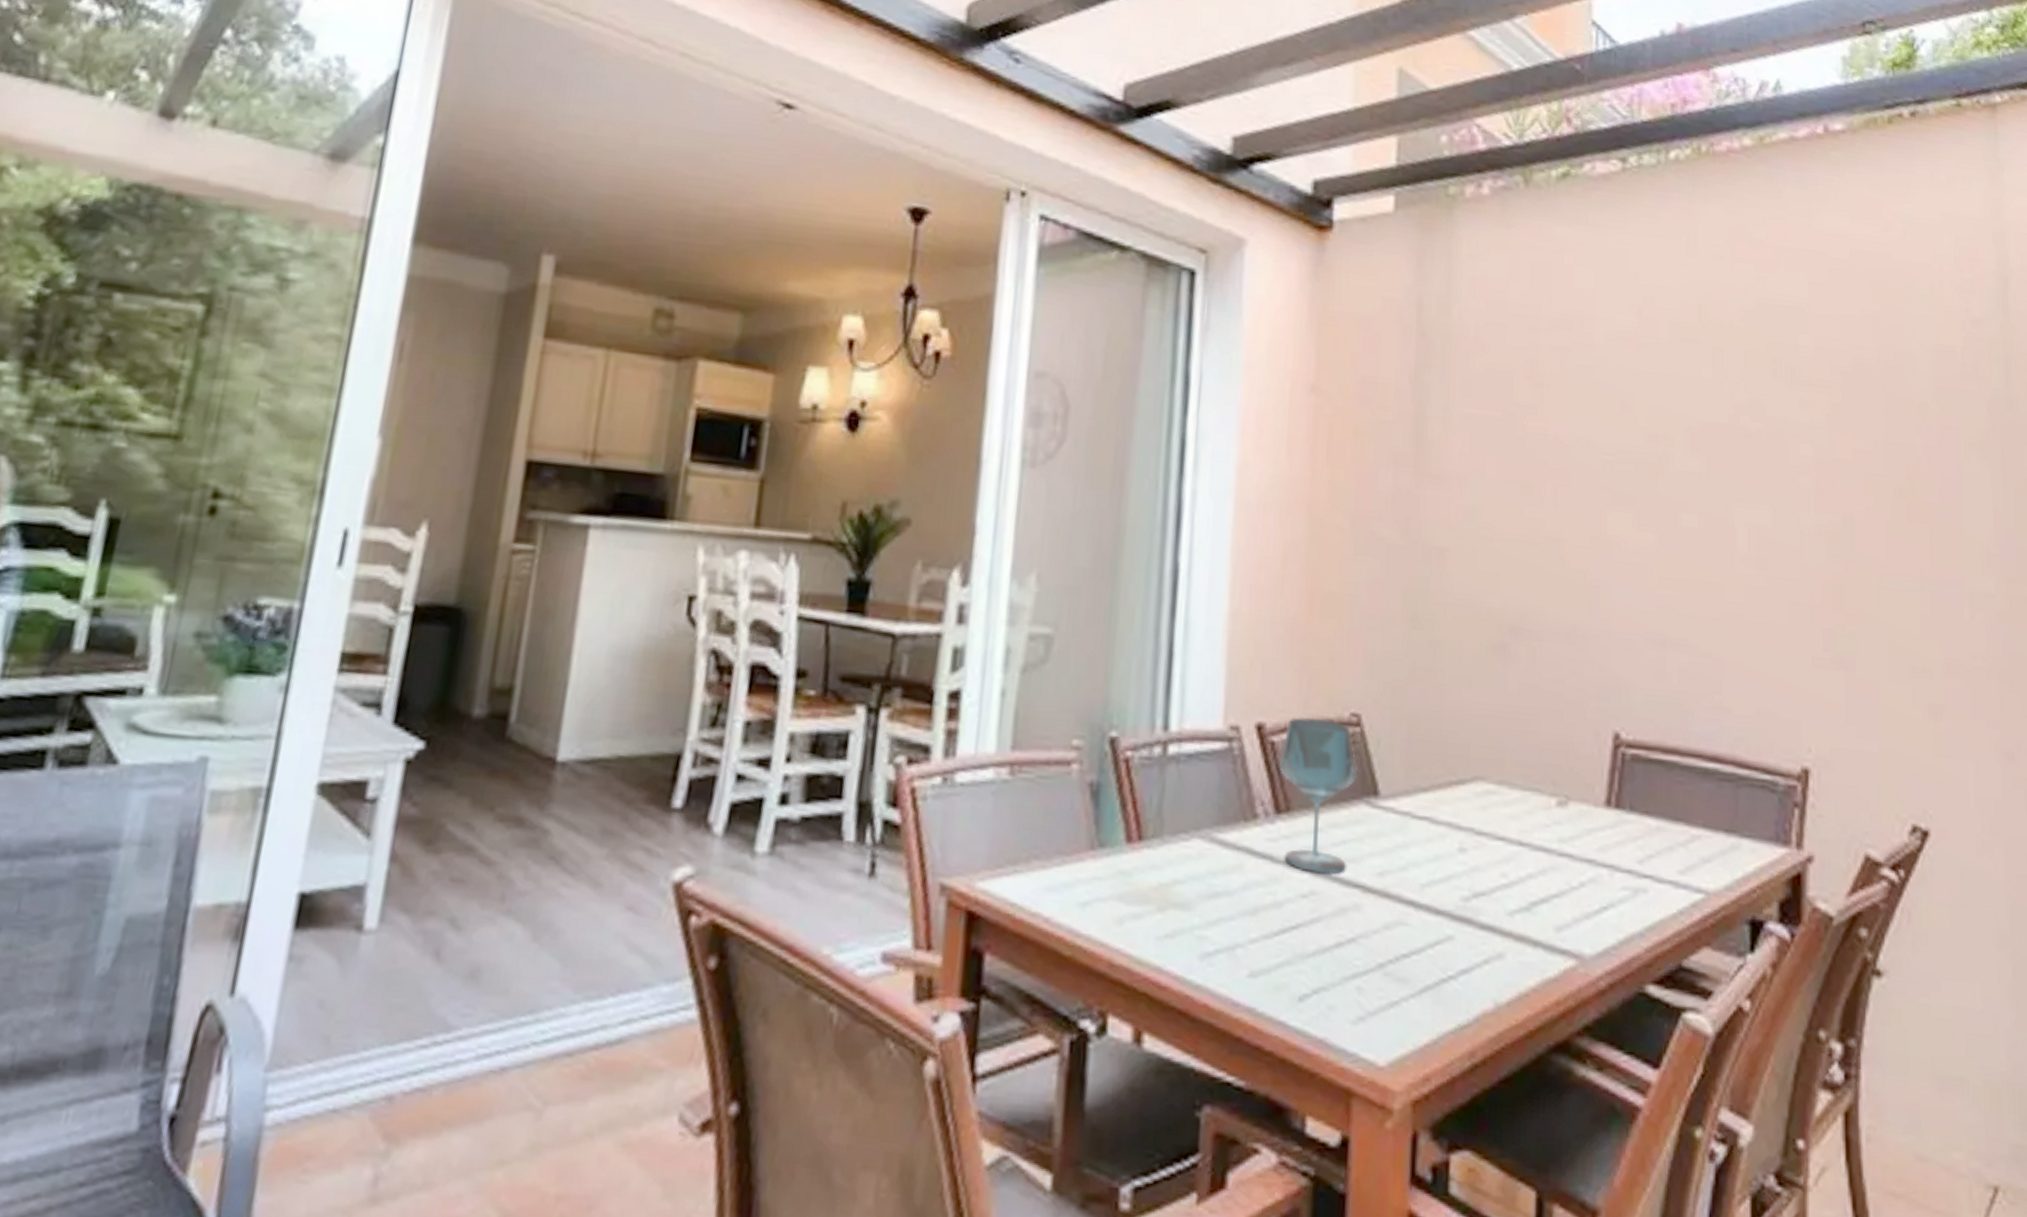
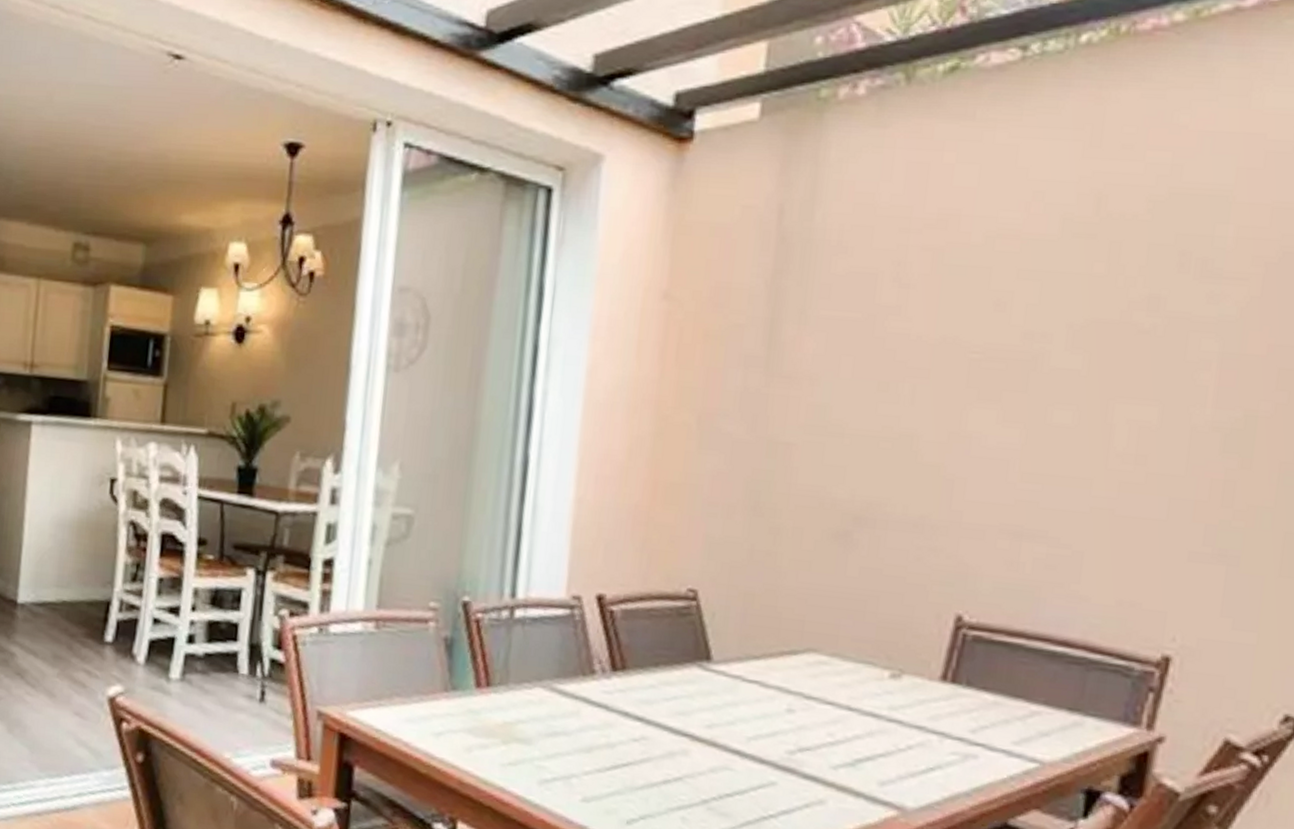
wine glass: present [1279,717,1358,874] -> none [617,590,693,723]

